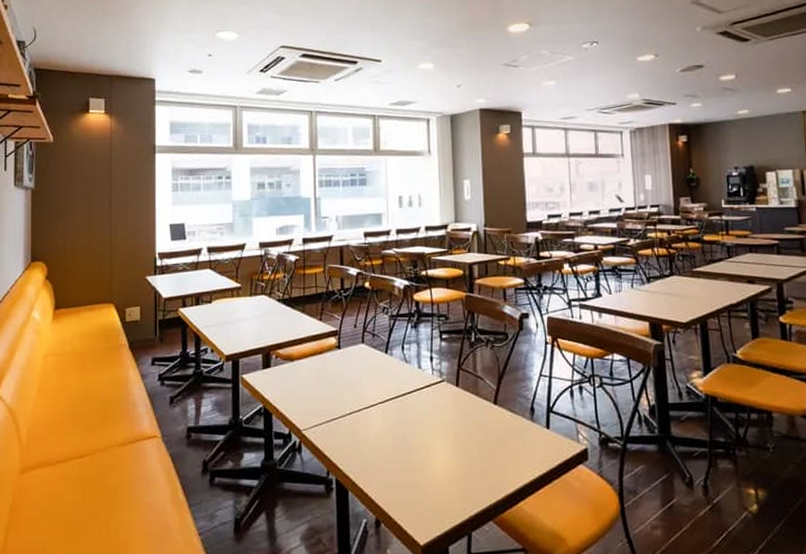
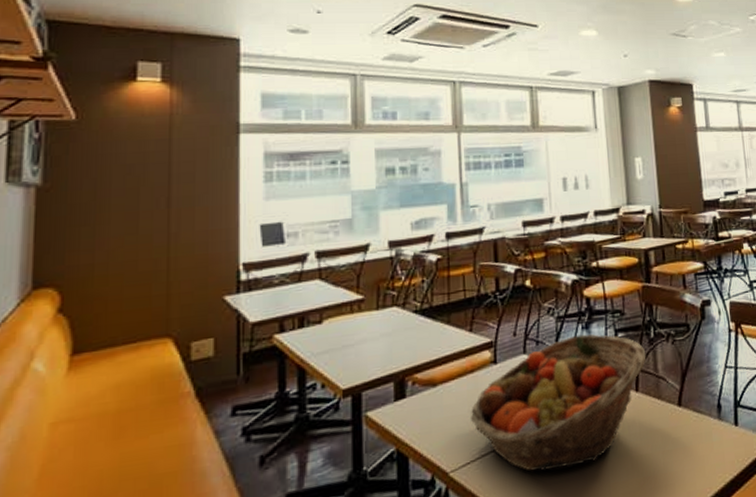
fruit basket: none [318,332,467,442] -> present [470,334,647,472]

